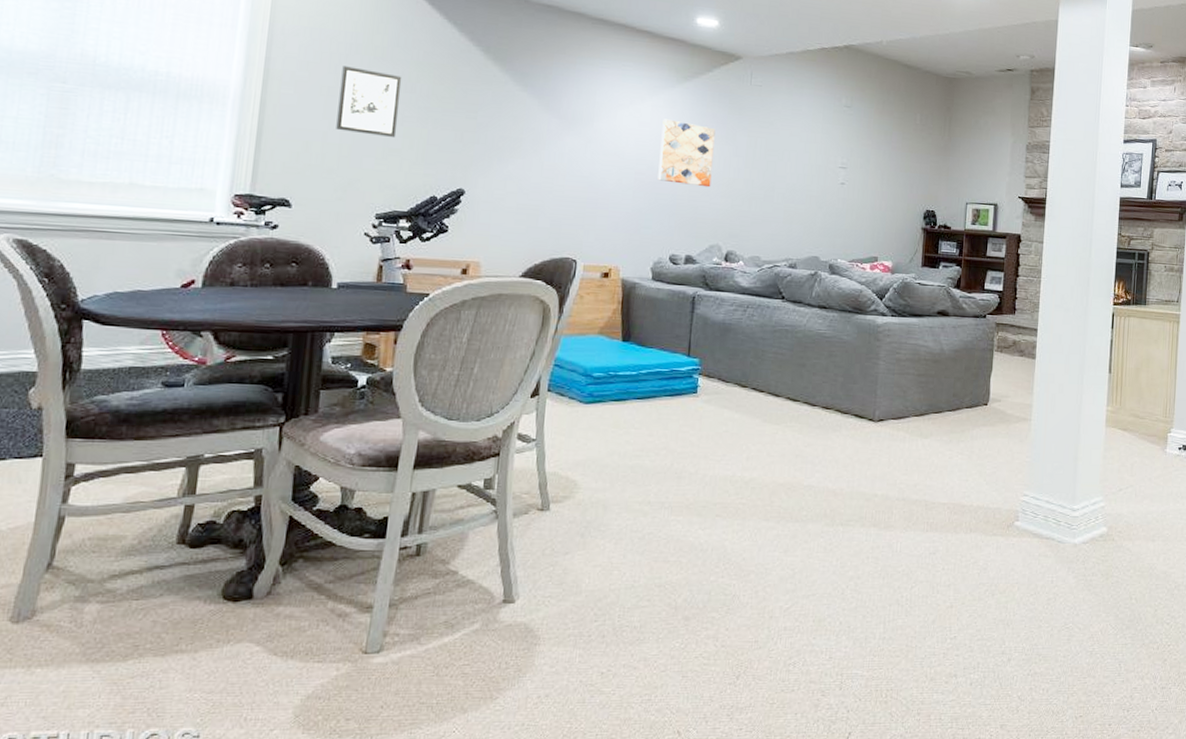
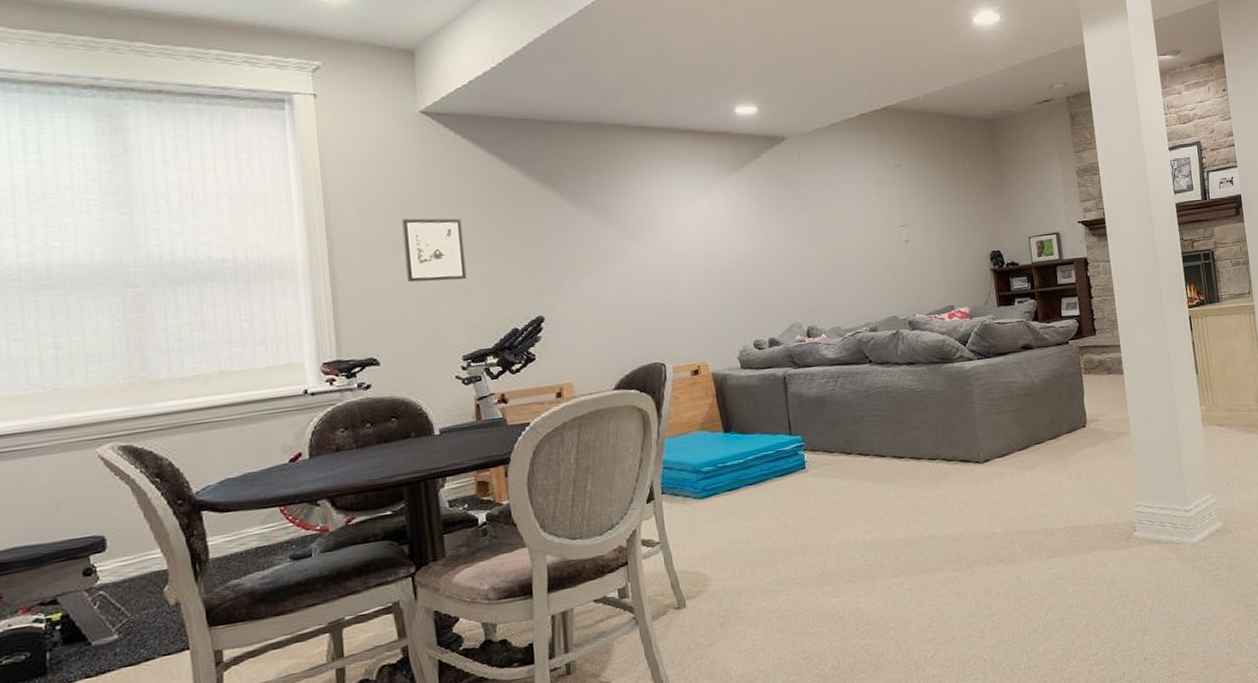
wall art: present [658,119,716,188] -> none [721,211,780,272]

